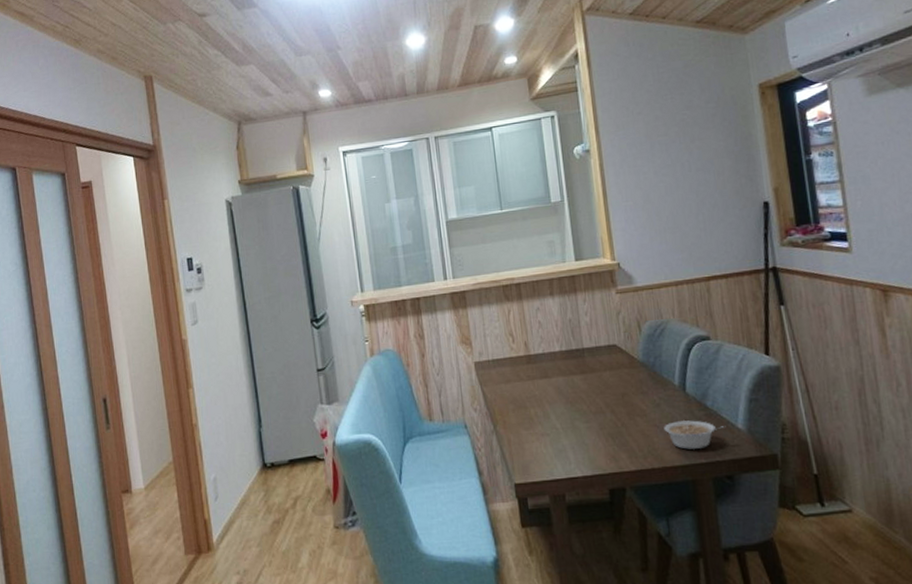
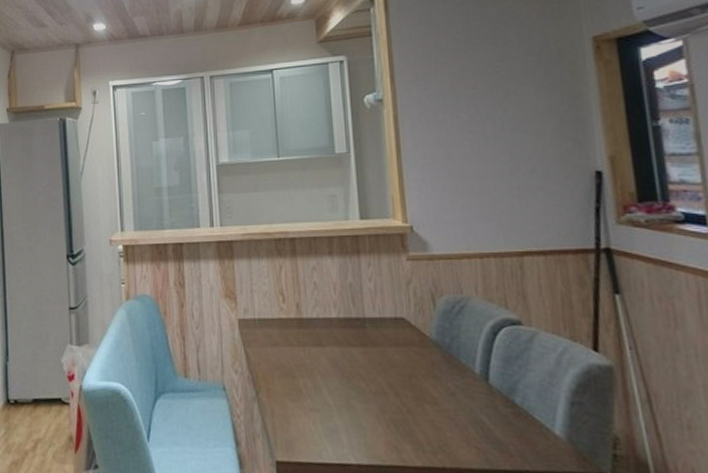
legume: present [664,420,726,450] -> none [459,416,539,453]

